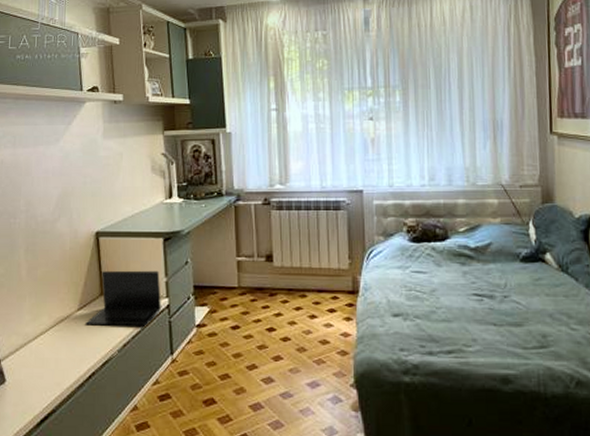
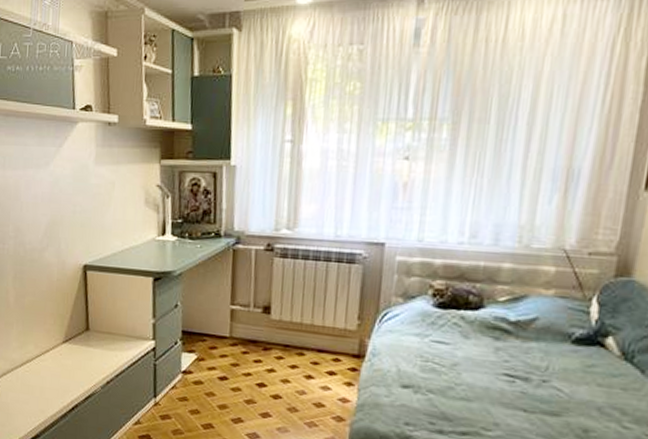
laptop: present [86,270,161,326] -> none [70,306,148,366]

